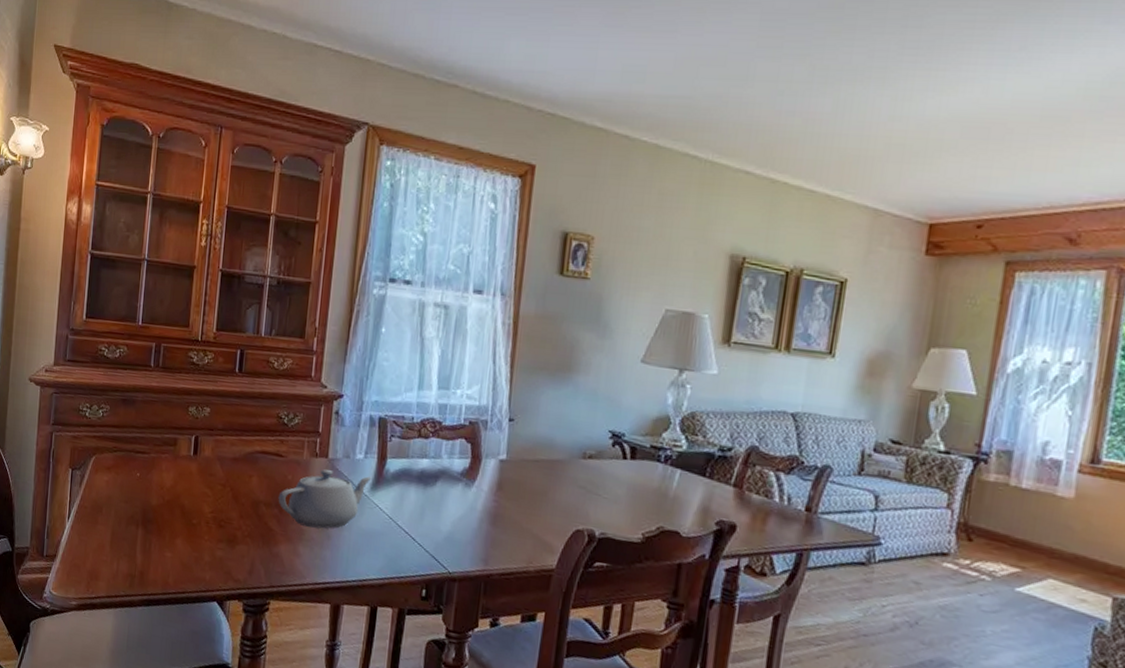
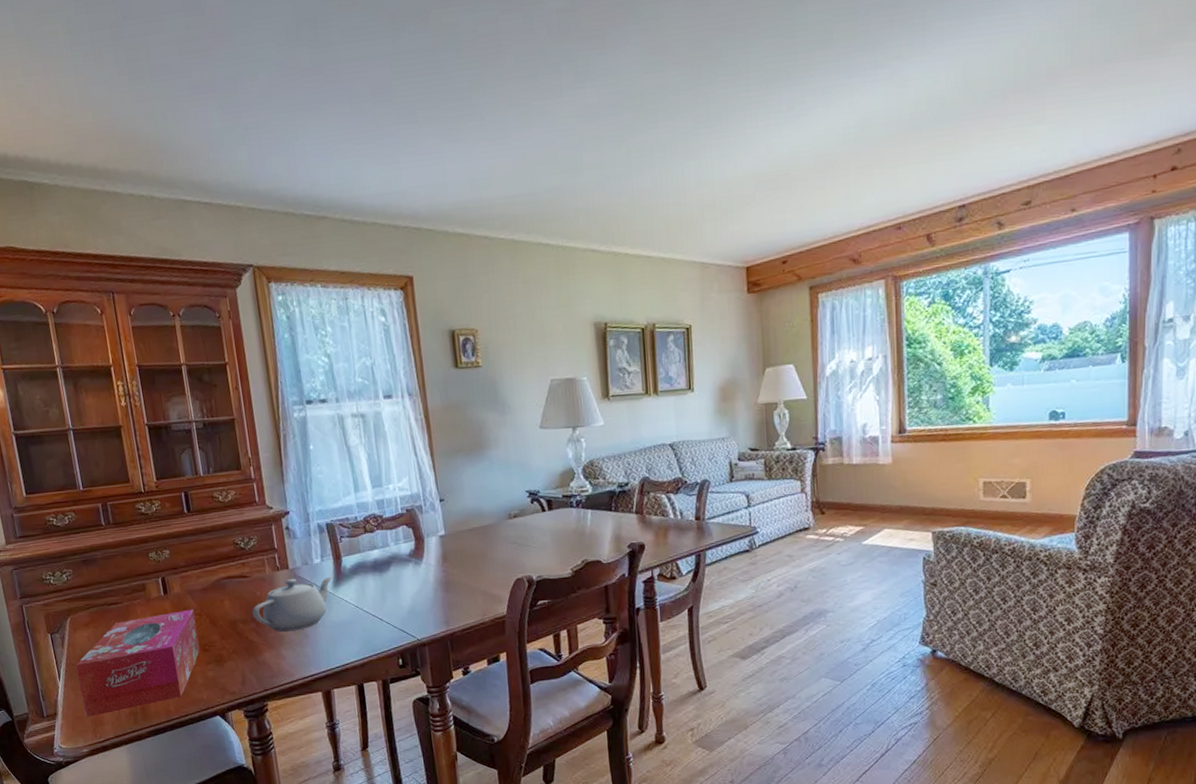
tissue box: none [83,472,219,572] -> present [76,609,200,718]

